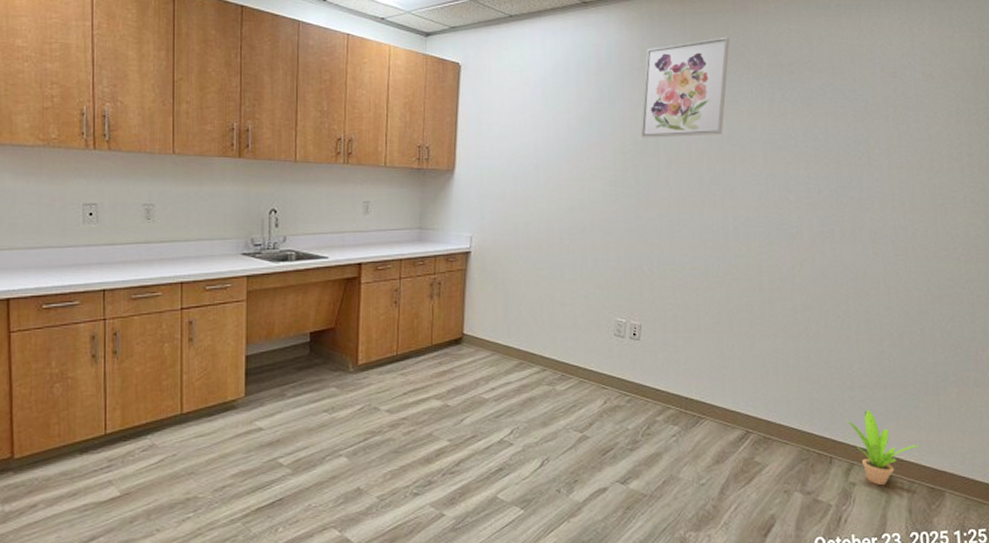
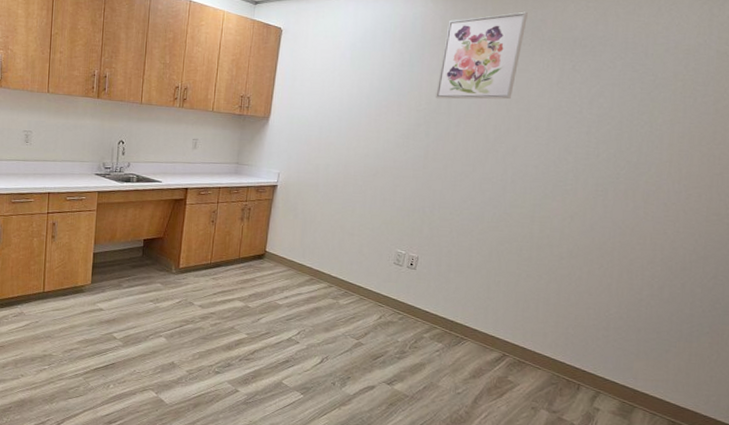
potted plant: present [846,410,920,486] -> none [598,348,666,414]

